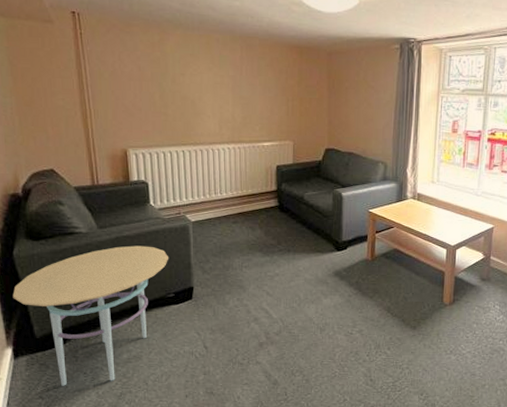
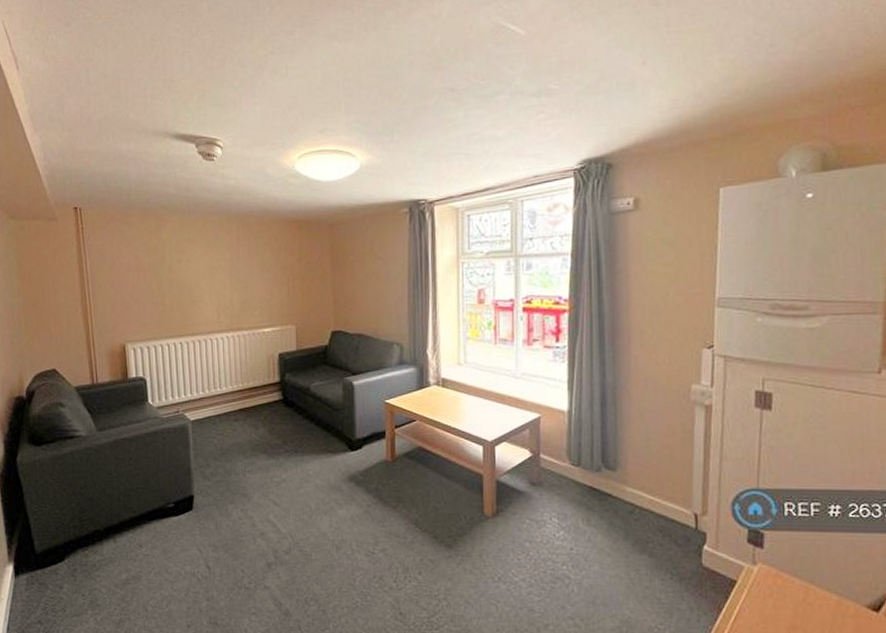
side table: present [13,245,169,386] -> none [15,449,168,610]

